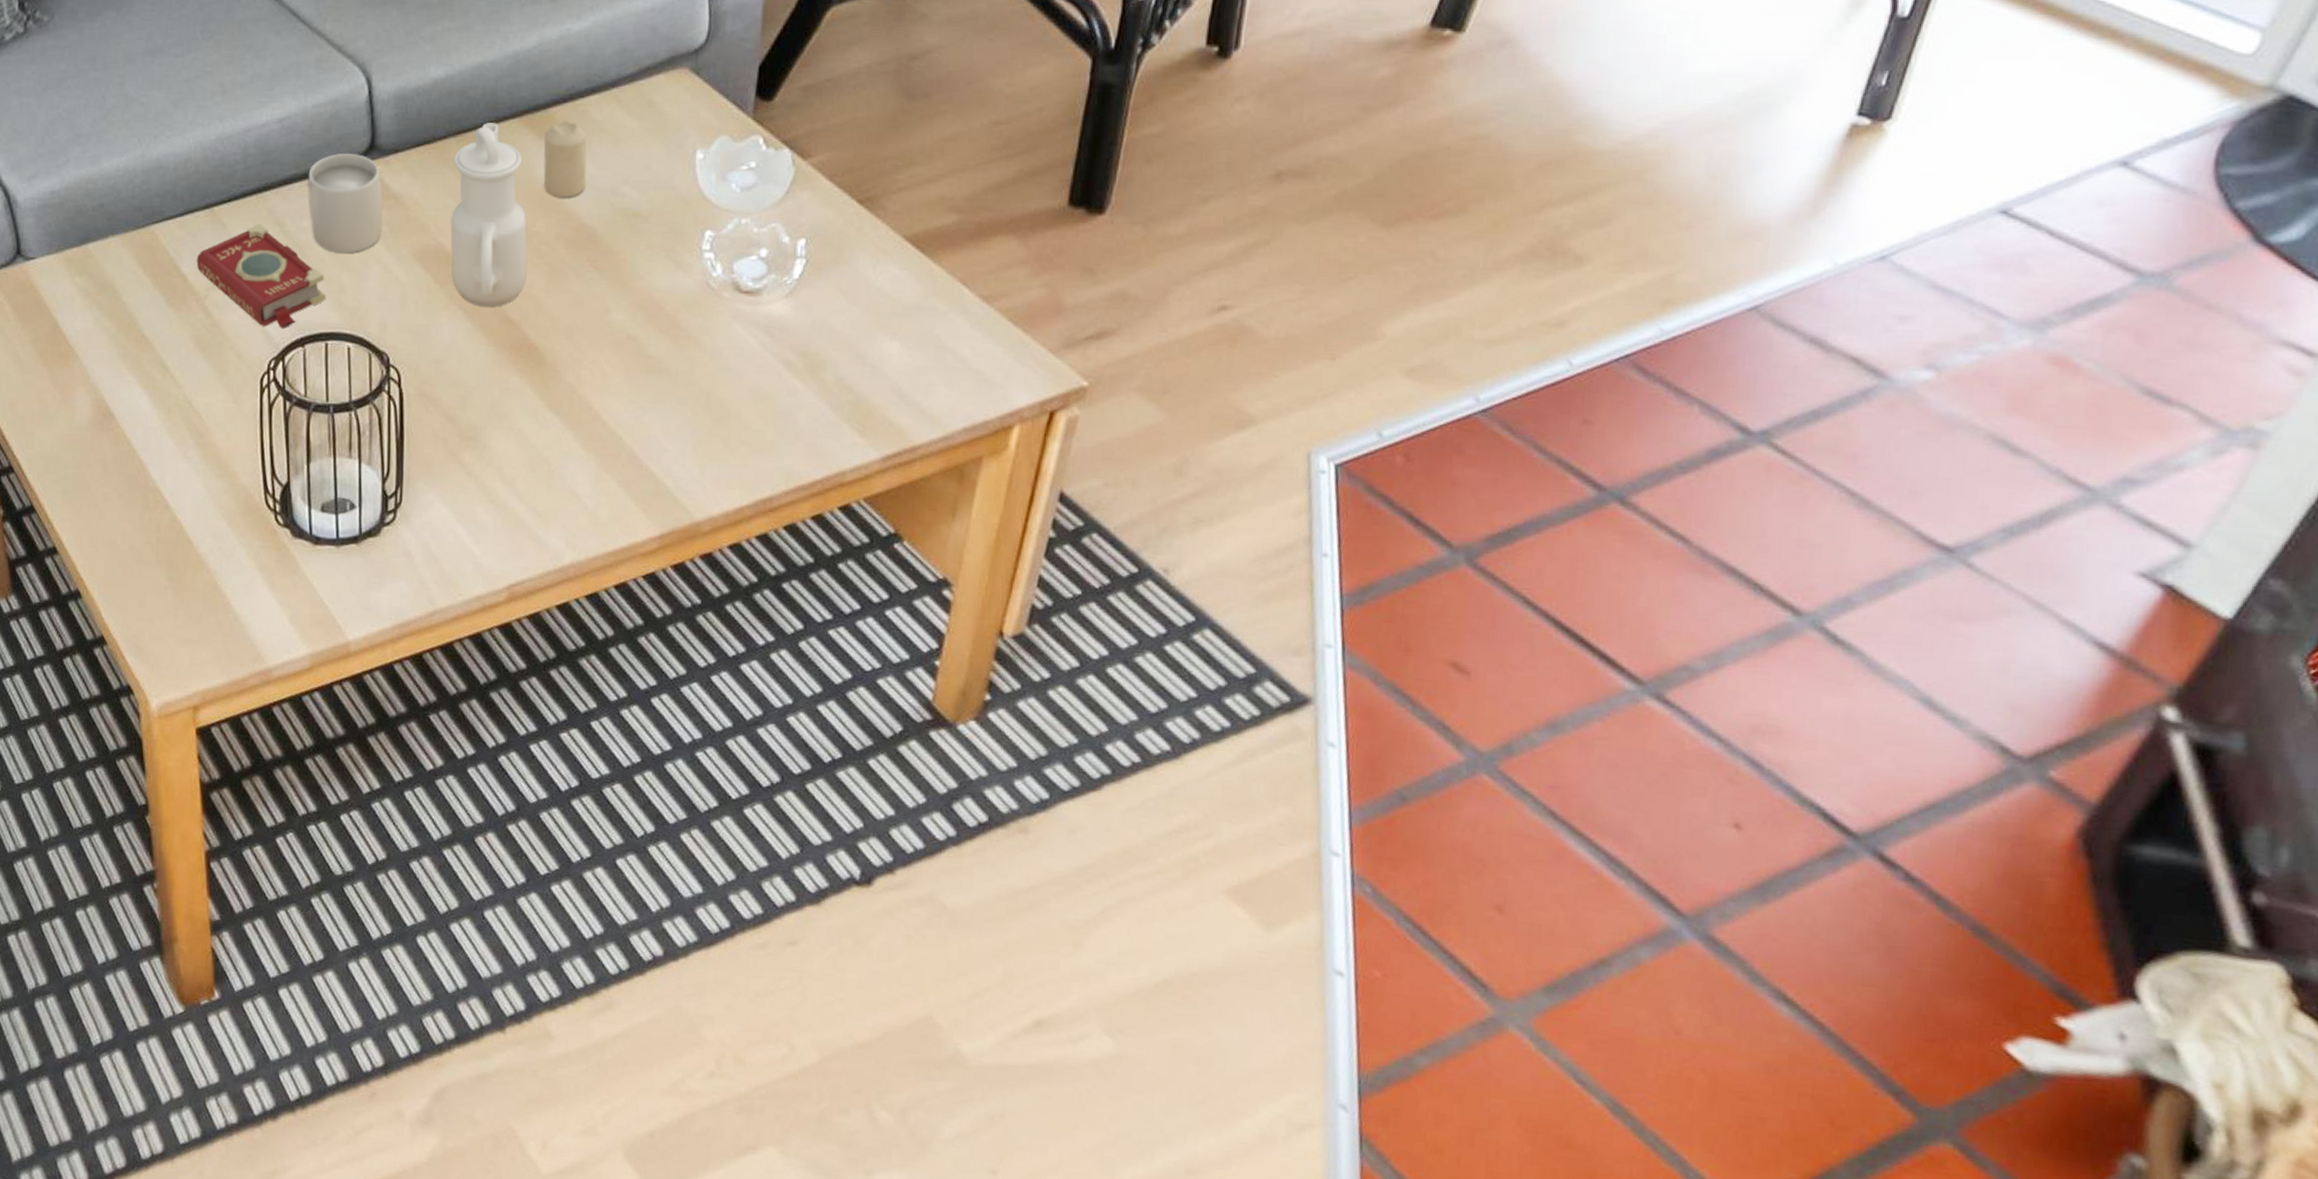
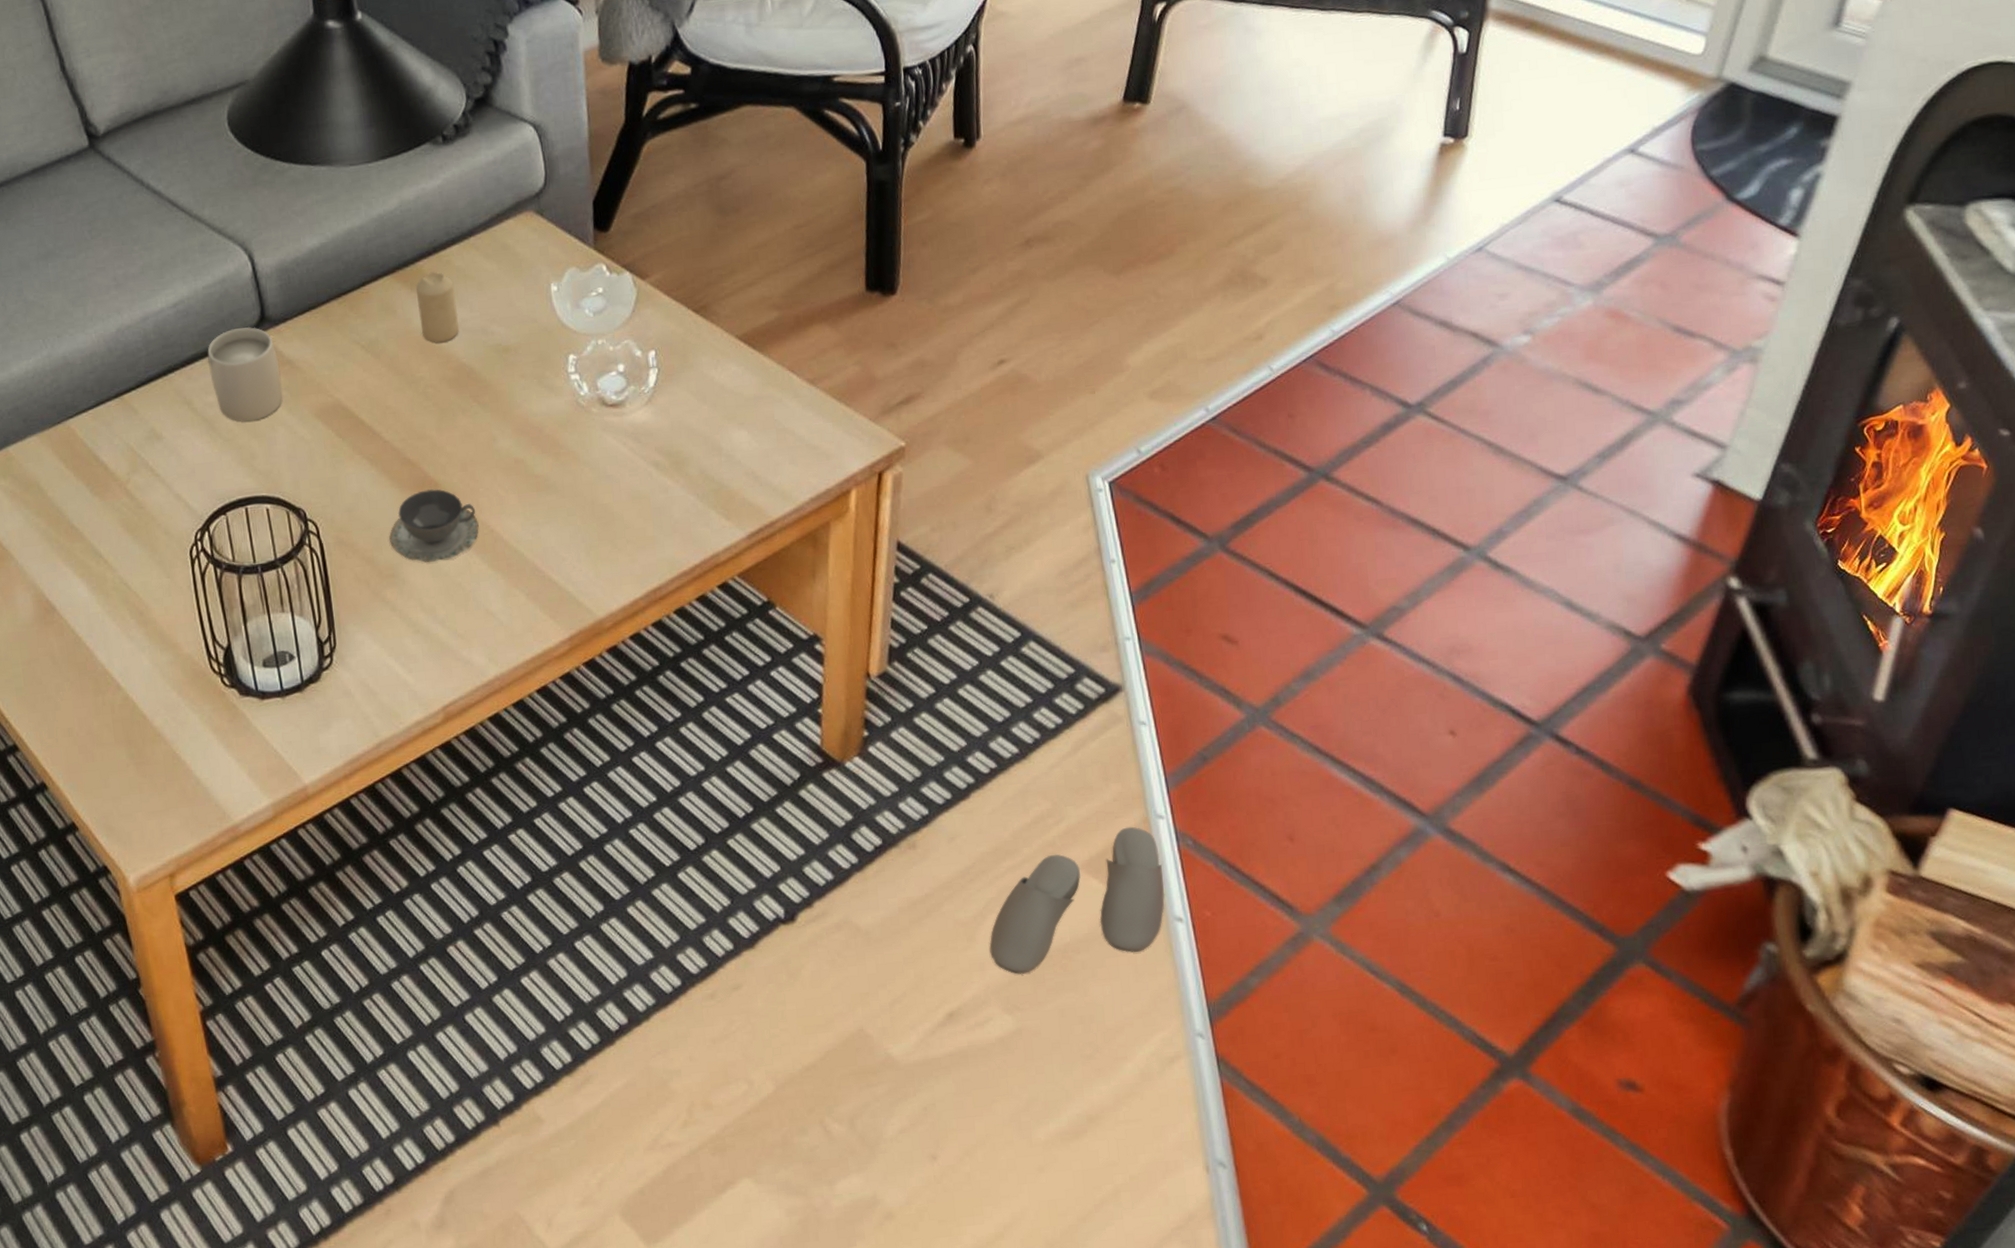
book: present [196,223,326,328] -> none [113,404,241,501]
teapot: present [450,123,528,307] -> none [338,282,419,453]
teacup: none [476,353,576,432] -> present [389,489,479,563]
slippers: none [1098,857,1327,1000] -> present [990,826,1165,974]

